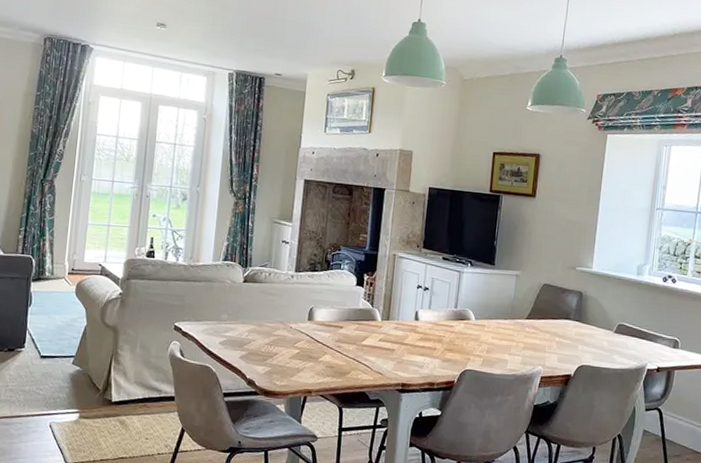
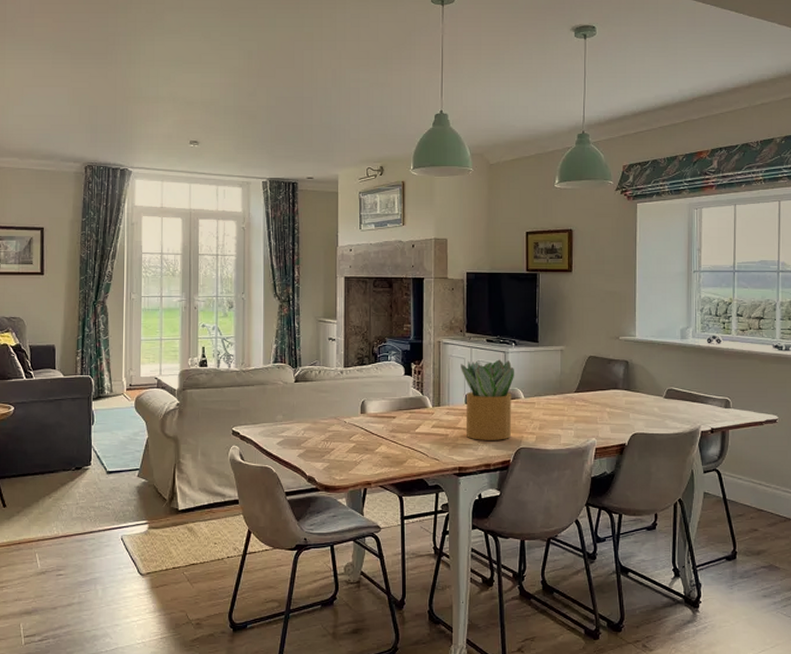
potted plant: none [412,277,468,360] -> present [461,359,514,440]

